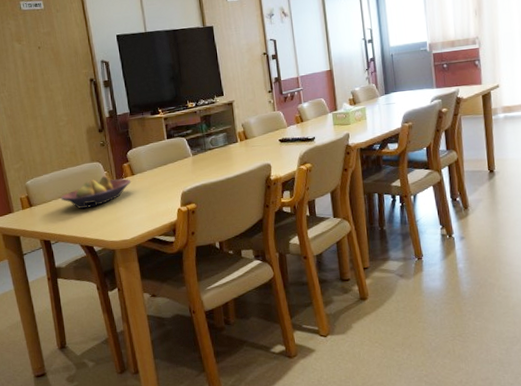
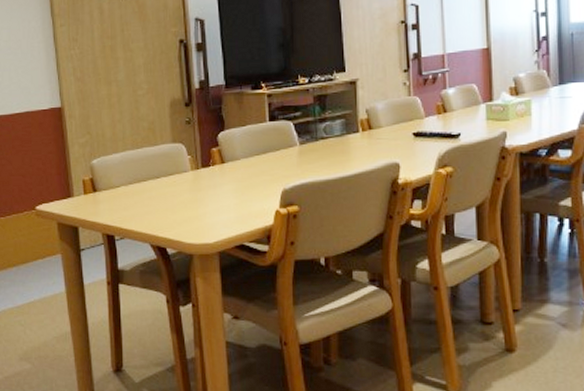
fruit bowl: present [60,175,132,209] -> none [131,160,220,201]

